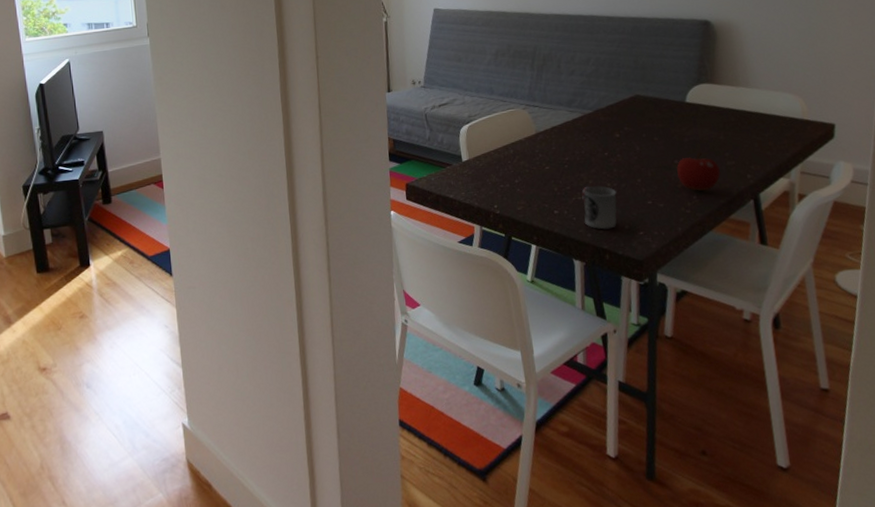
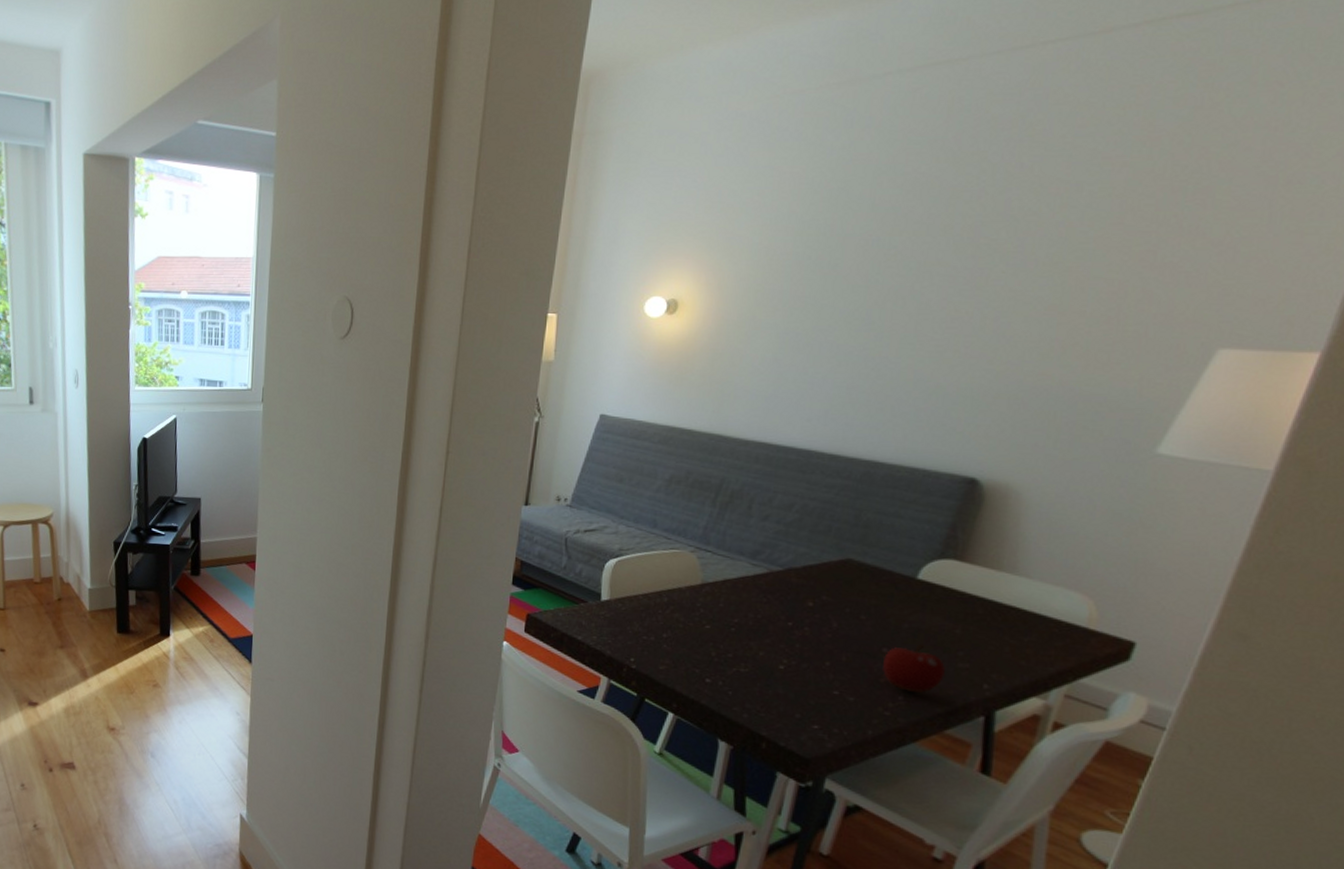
cup: present [581,185,617,230] -> none [743,657,793,714]

